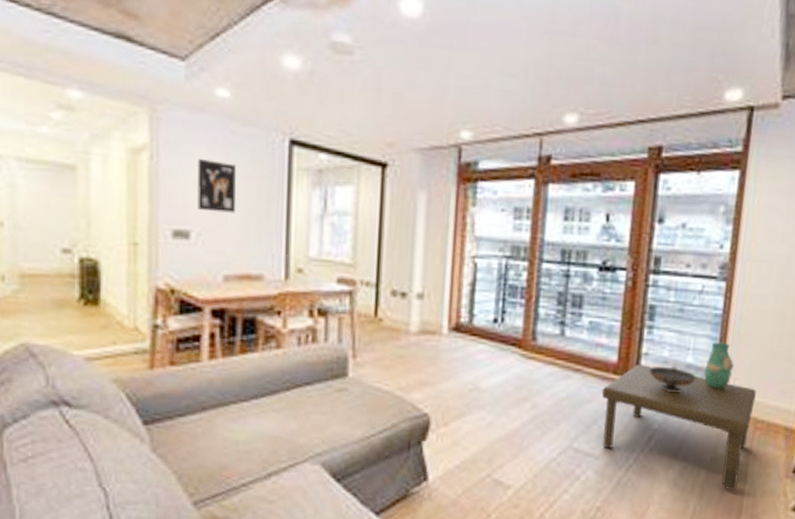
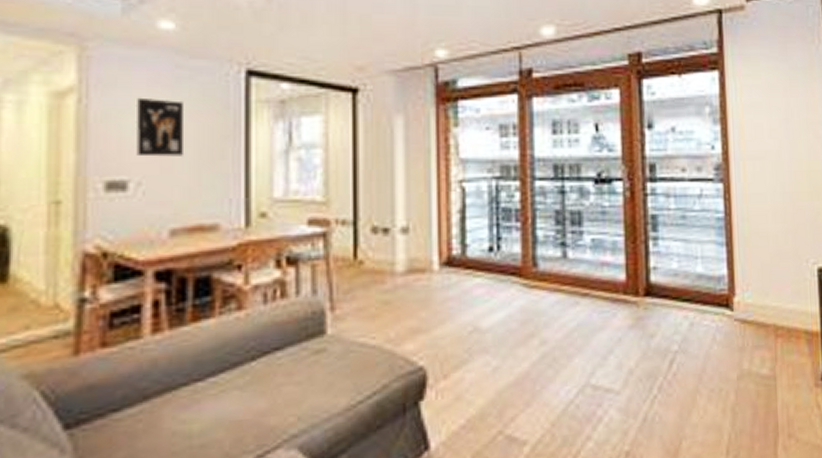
coffee table: present [601,365,756,491] -> none [614,280,772,410]
decorative bowl: present [649,366,698,393] -> none [660,278,710,308]
vase: present [704,342,734,389] -> none [716,247,744,298]

